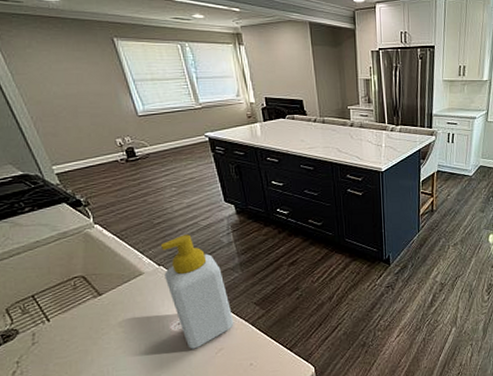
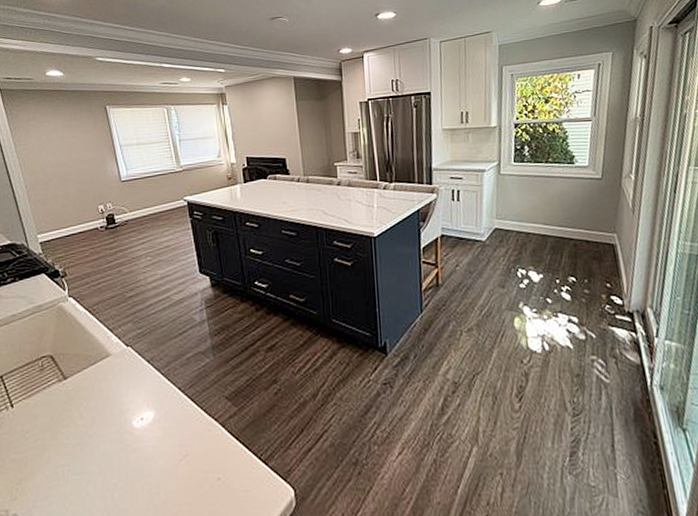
soap bottle: present [160,234,234,349] -> none [130,310,202,453]

